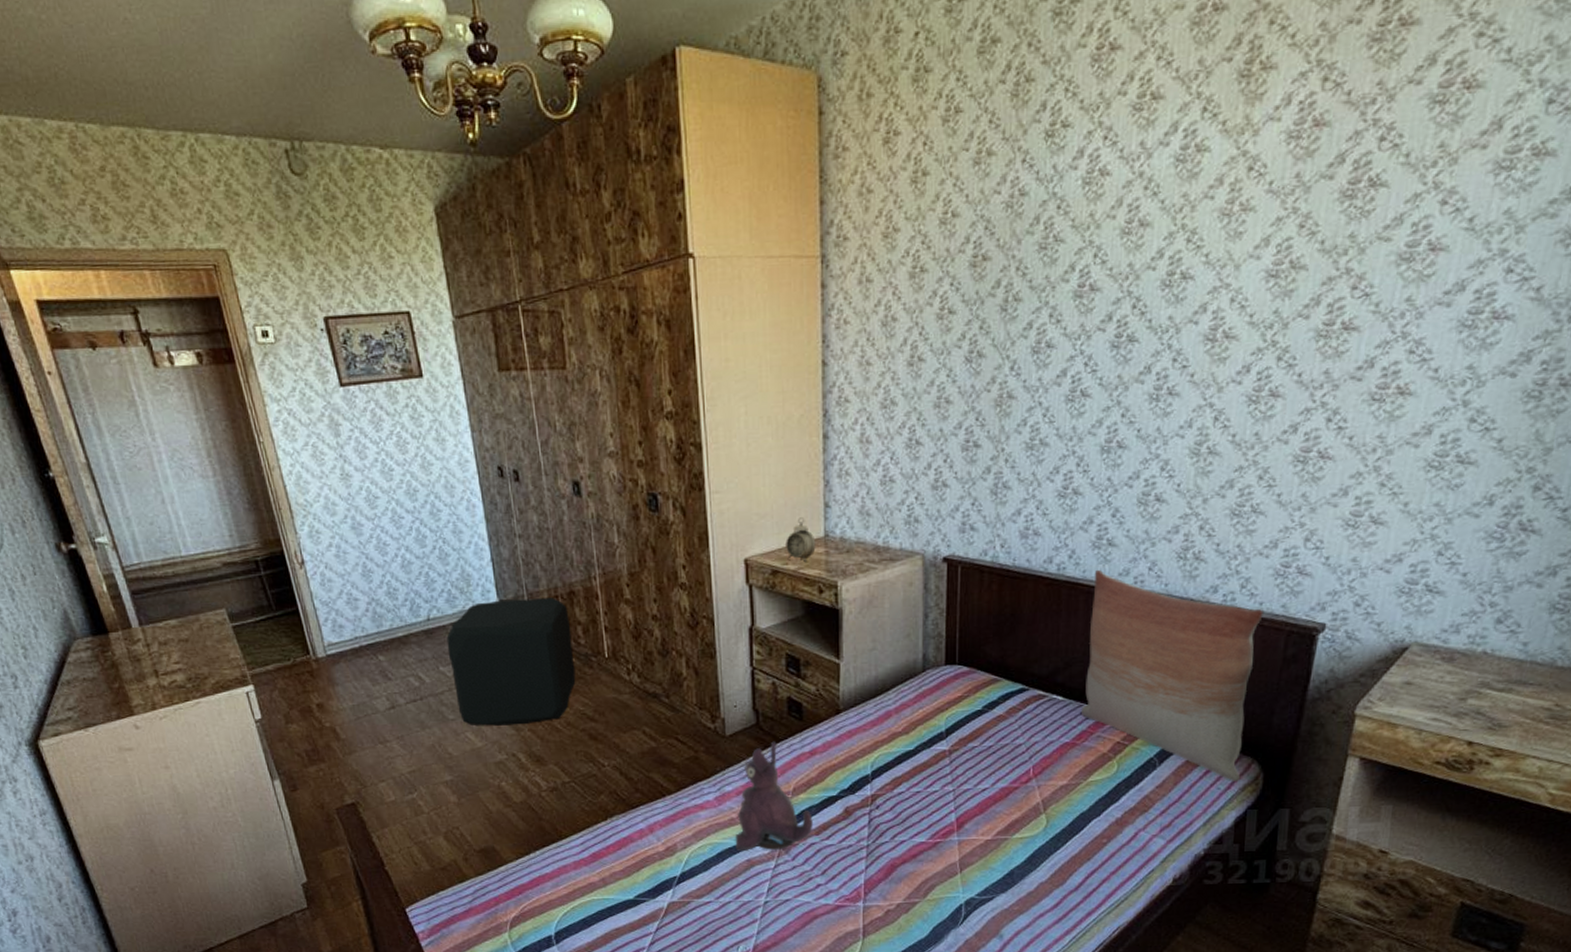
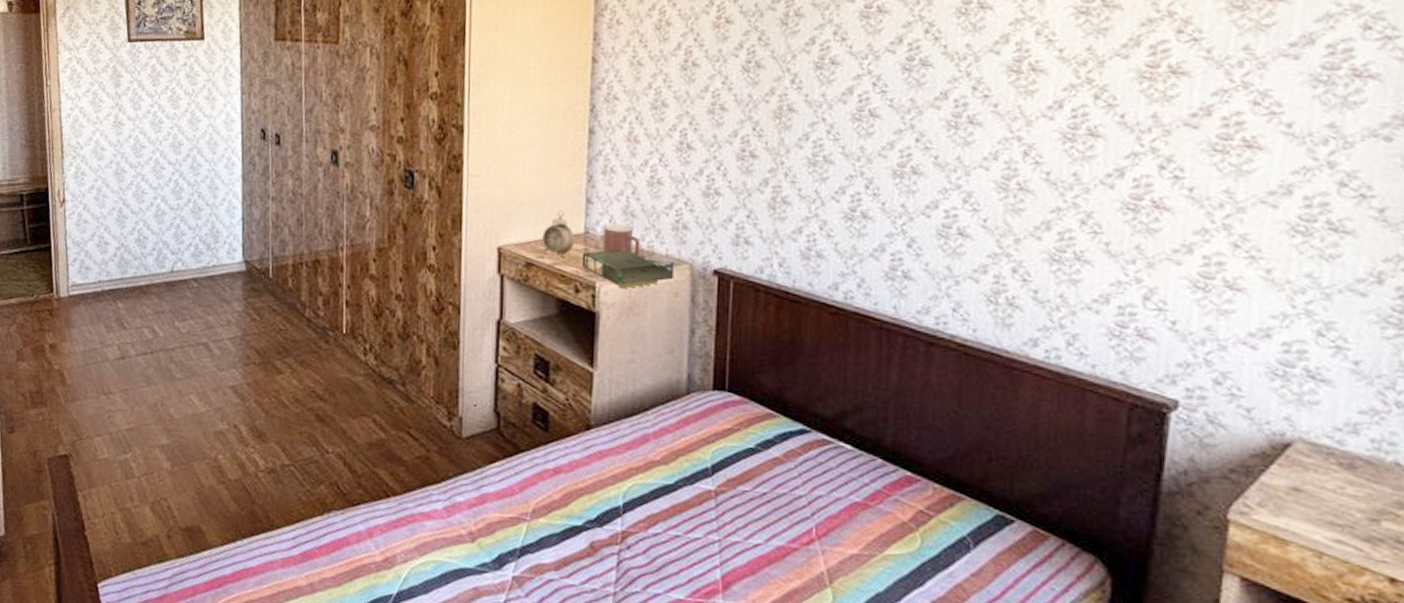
pouf: present [446,598,576,726] -> none [185,260,312,394]
plush toy: present [735,741,813,851] -> none [461,451,552,582]
box: none [823,548,908,585] -> present [581,249,675,289]
mug: none [842,525,876,553] -> present [602,224,640,256]
pillow: present [1080,569,1263,781] -> none [874,303,1097,584]

